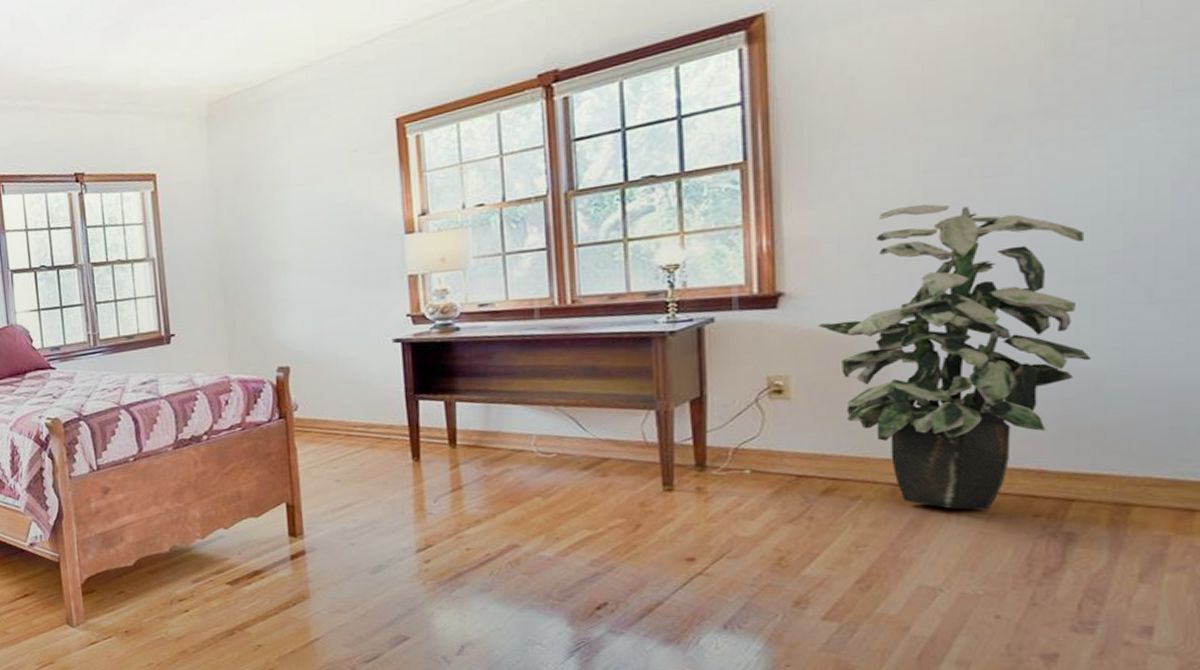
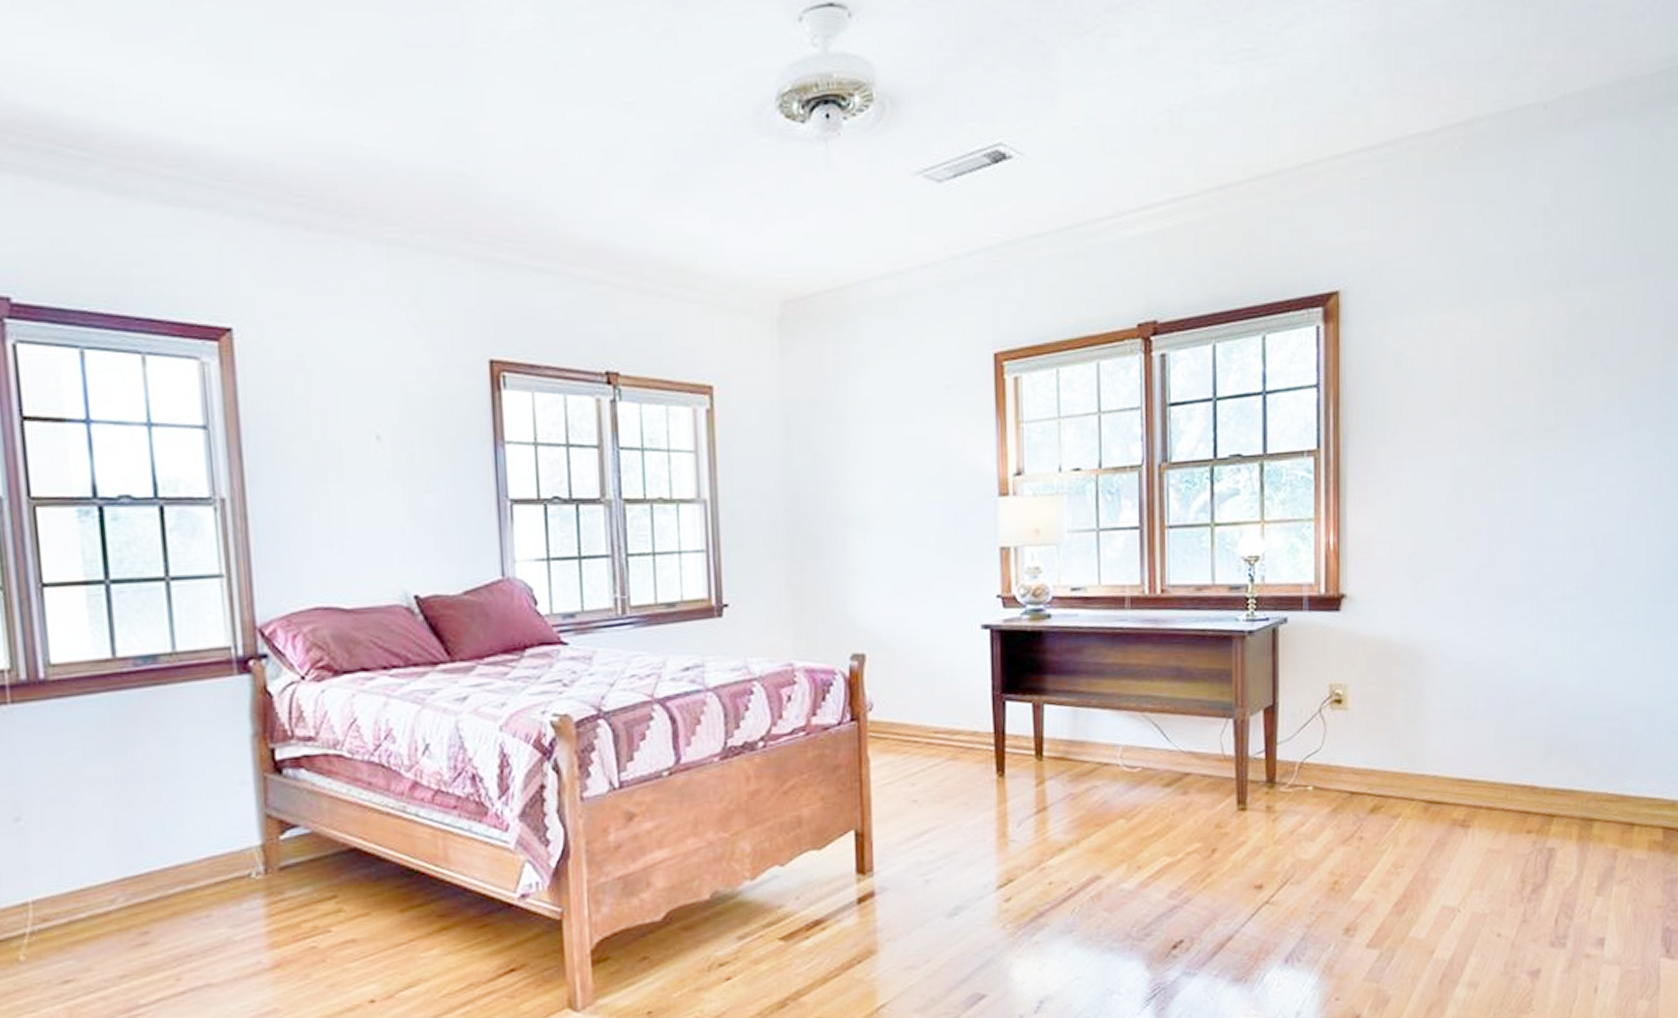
indoor plant: present [818,204,1091,510] -> none [1372,511,1570,827]

